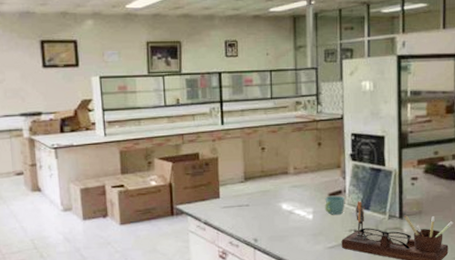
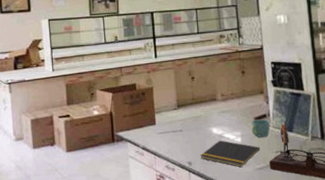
notepad: none [267,216,333,246] -> present [200,140,261,168]

